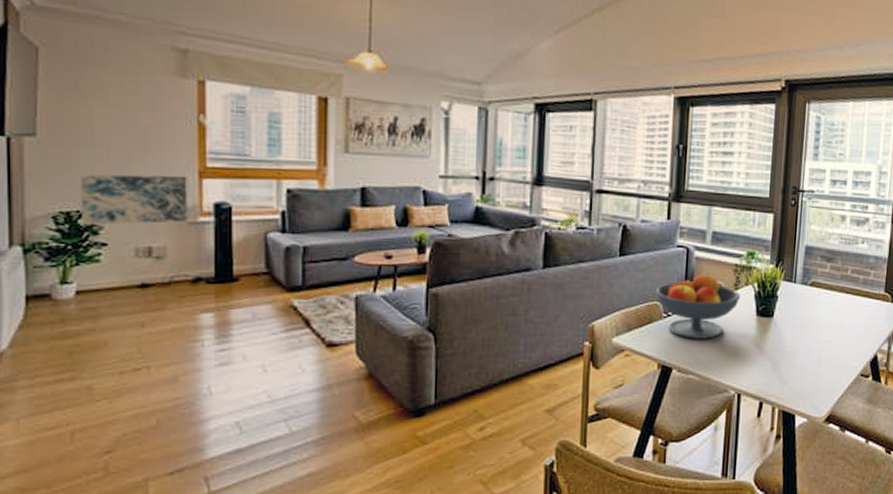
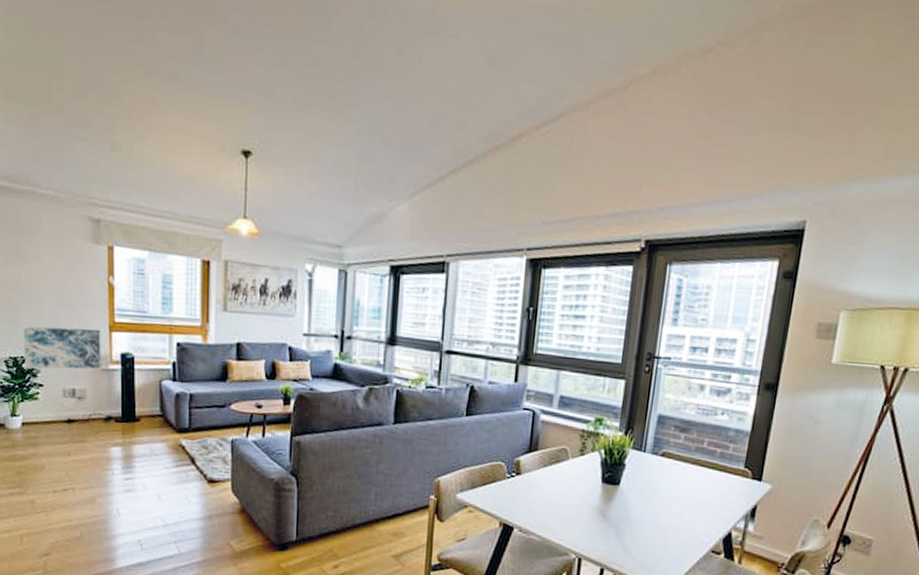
fruit bowl: present [655,273,741,339] -> none [499,437,587,502]

